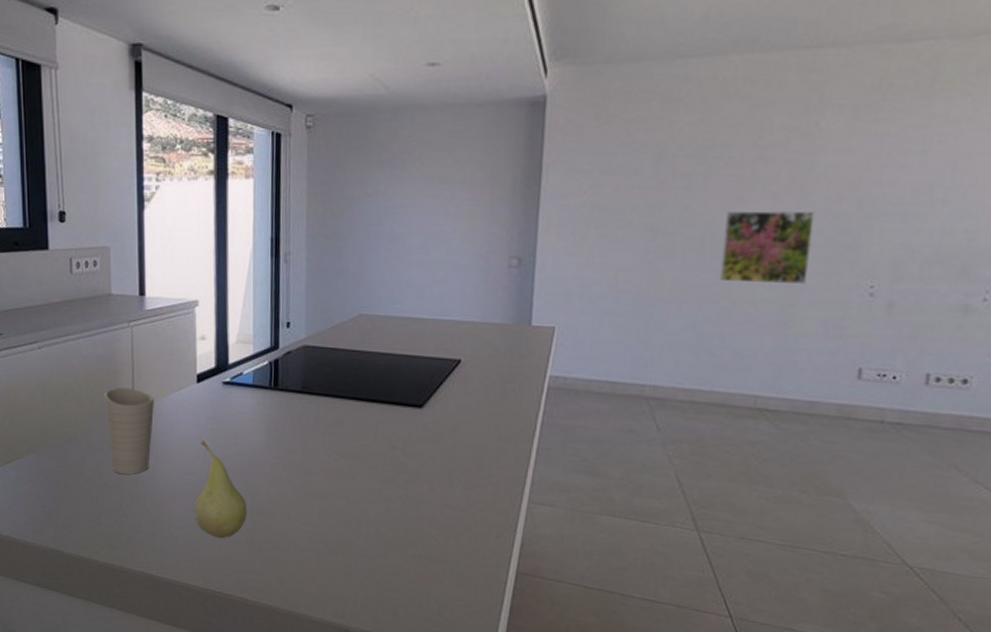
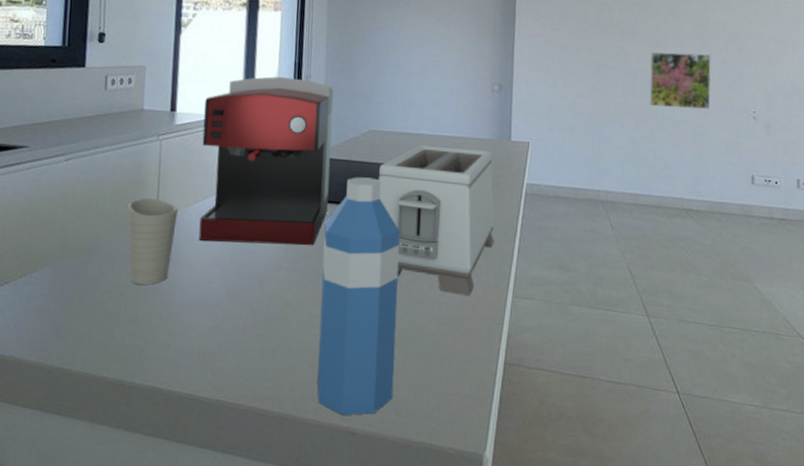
coffee maker: none [175,254,317,440] -> present [198,76,334,246]
fruit: present [194,440,248,538] -> none [210,248,263,345]
water bottle: none [307,367,396,613] -> present [317,177,400,416]
toaster: none [369,331,509,499] -> present [378,145,495,296]

